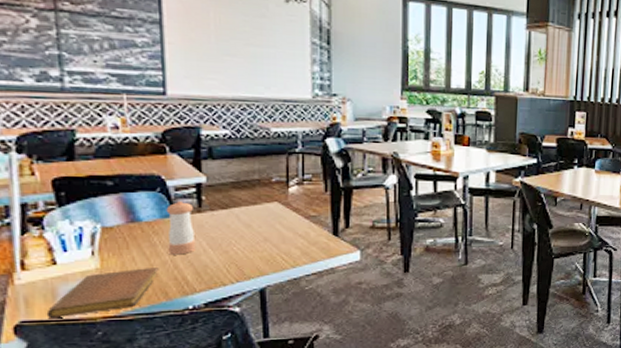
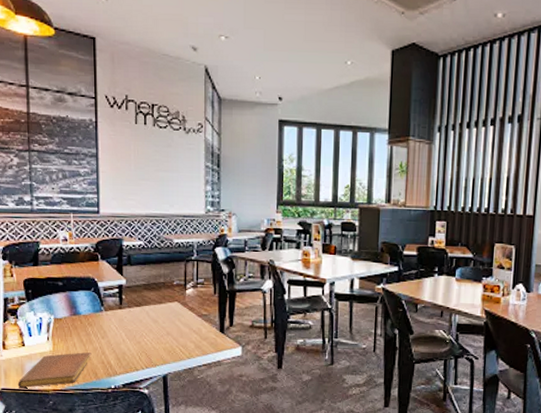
pepper shaker: present [166,202,196,255] -> none [97,300,118,343]

